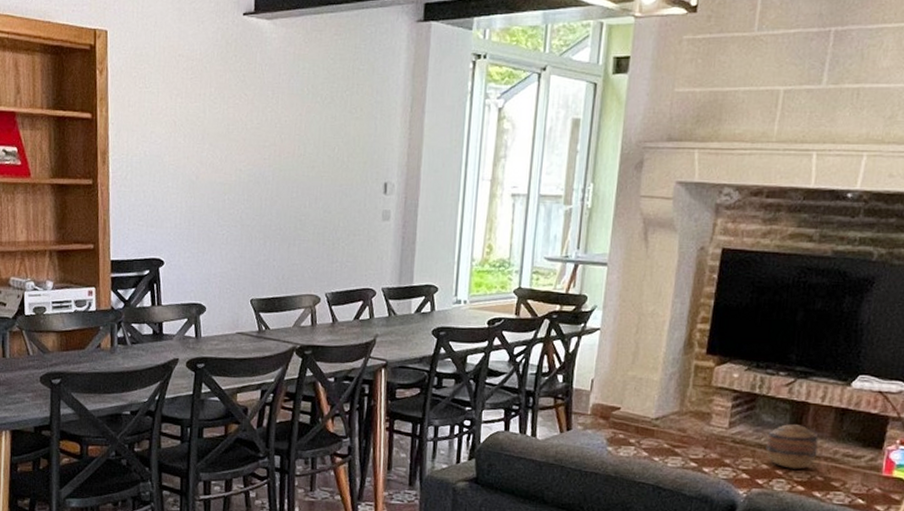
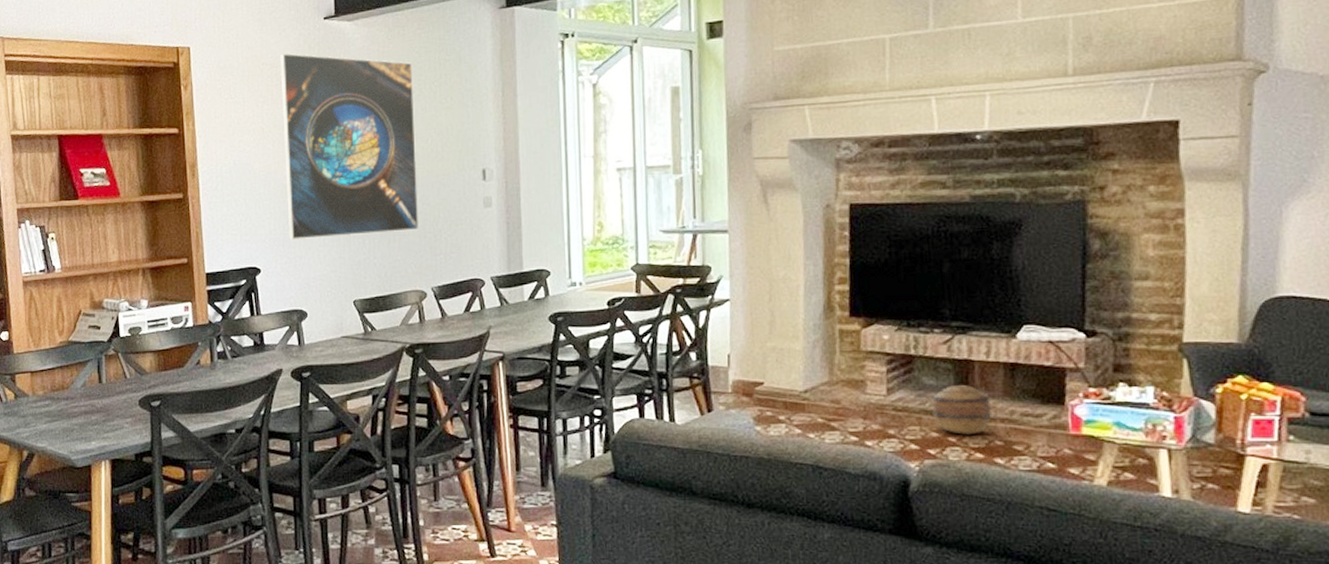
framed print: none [193,46,326,237] -> present [280,53,420,240]

